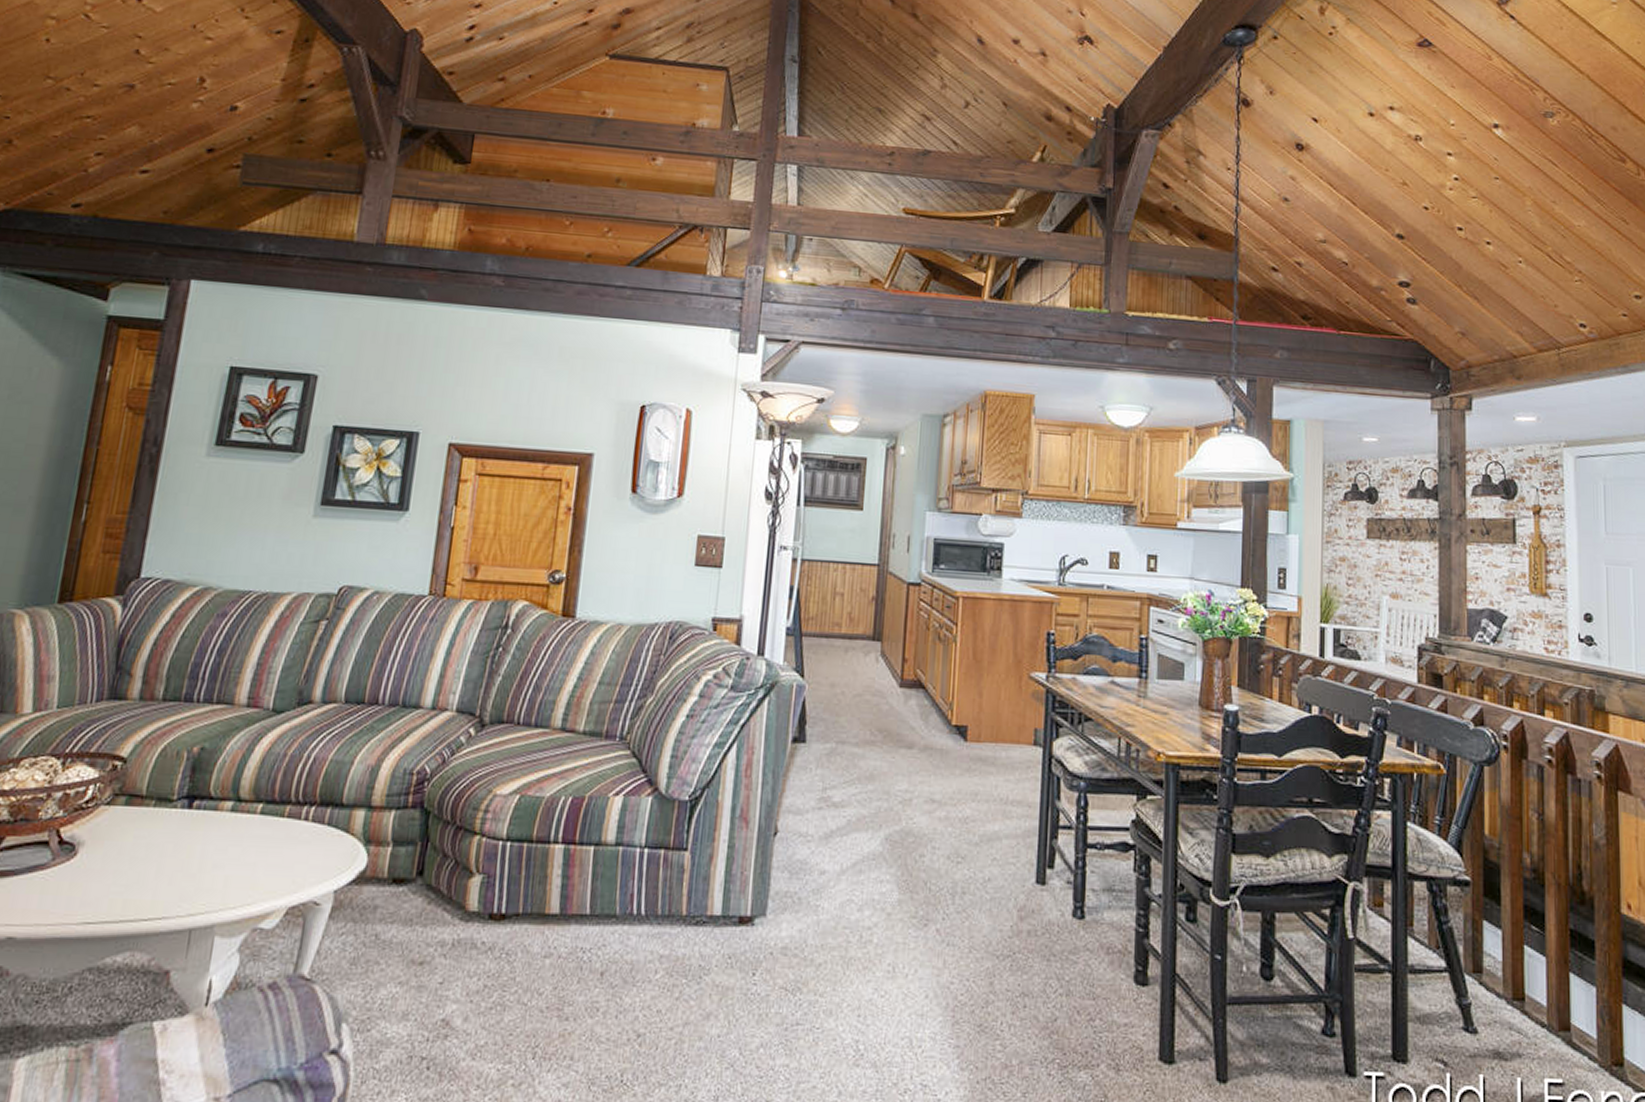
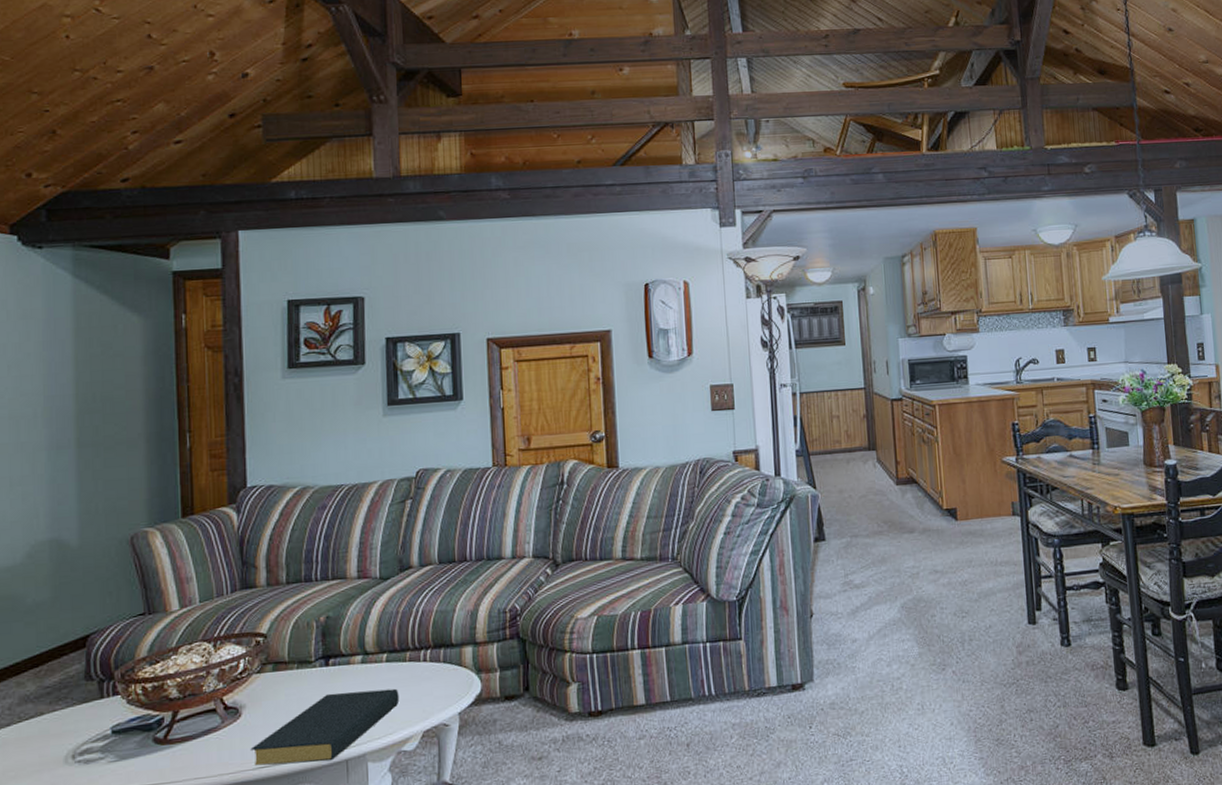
hardback book: none [79,843,269,928] -> present [250,688,400,766]

